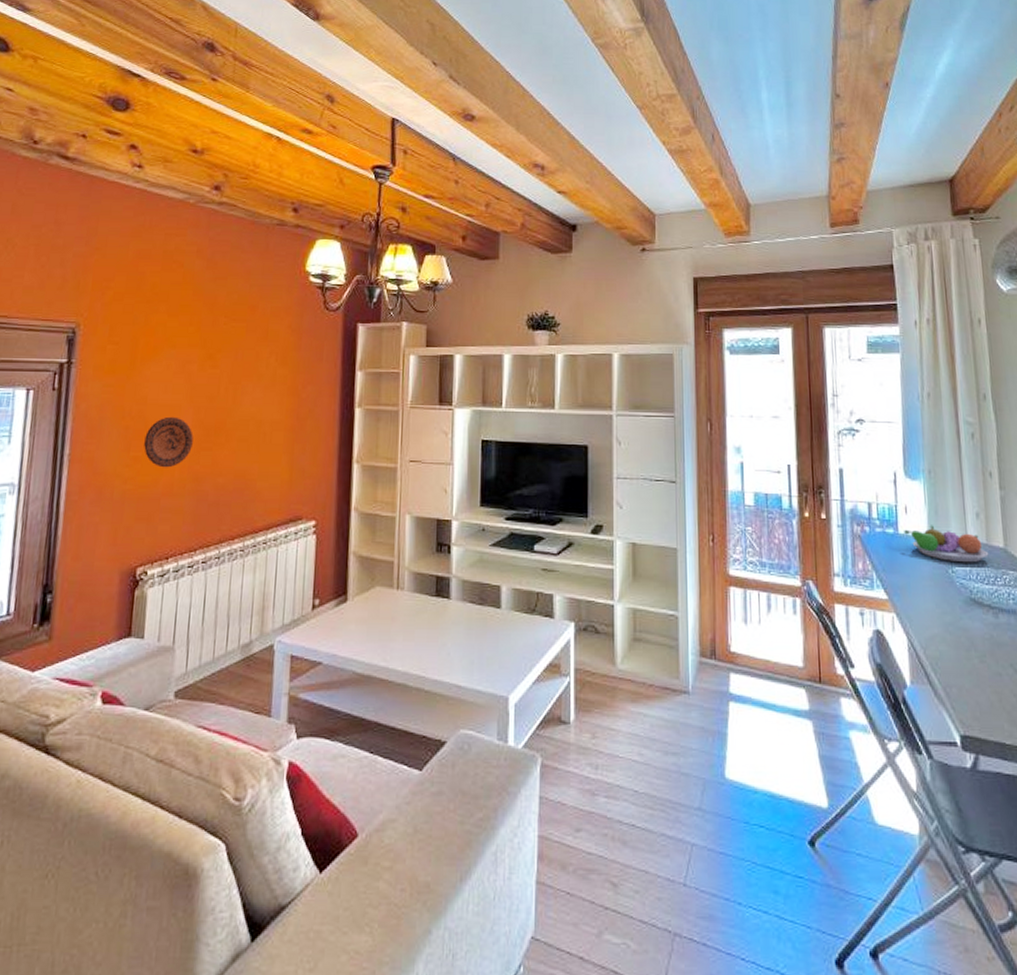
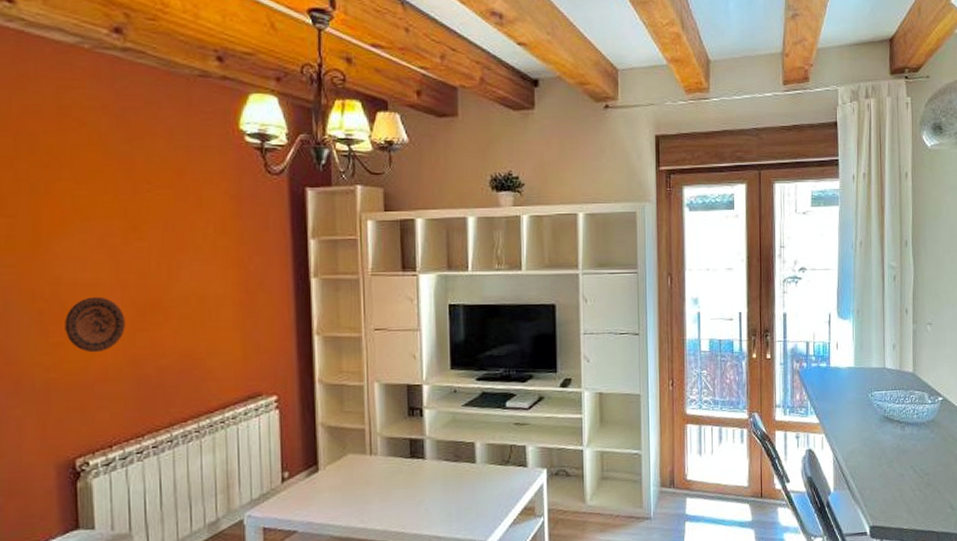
fruit bowl: present [904,525,989,563] -> none [835,357,901,388]

